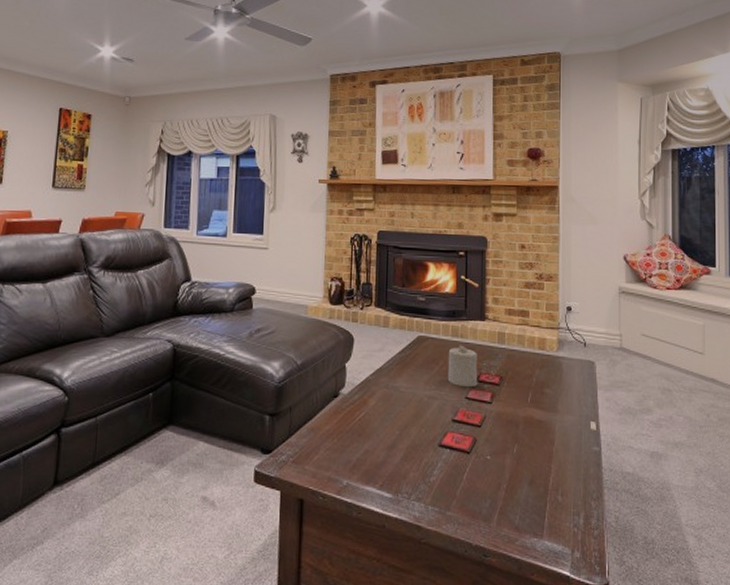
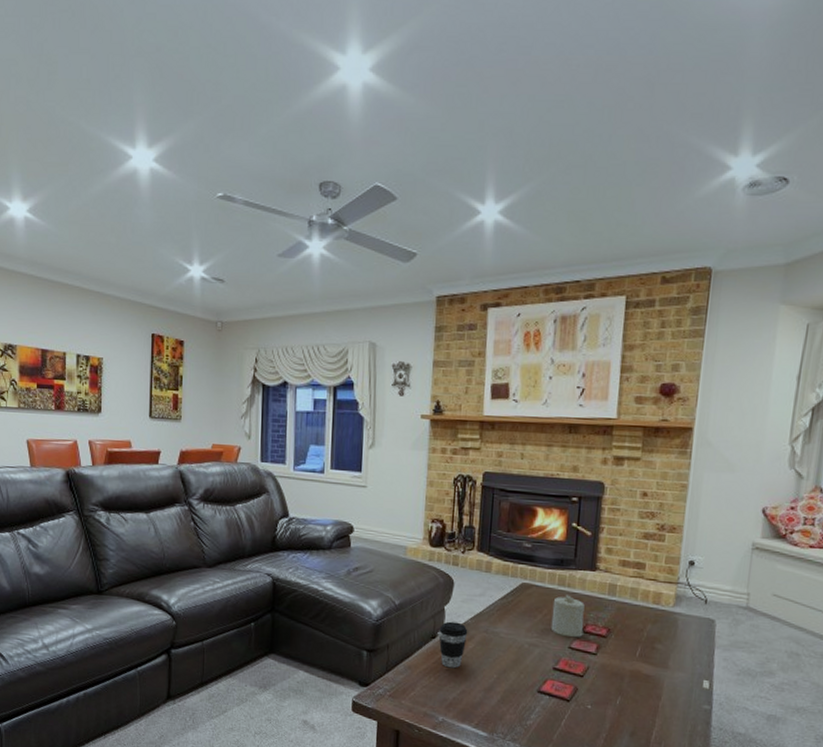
coffee cup: none [341,379,369,428] -> present [439,621,468,669]

